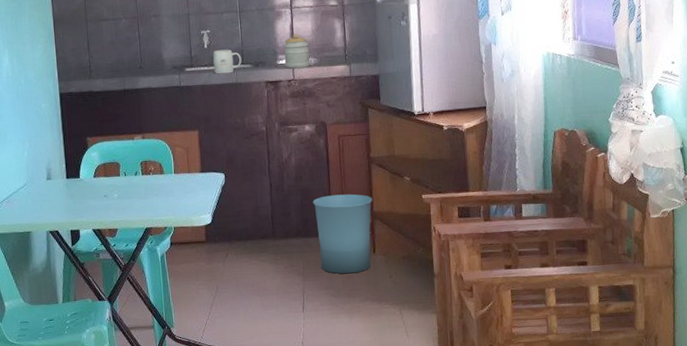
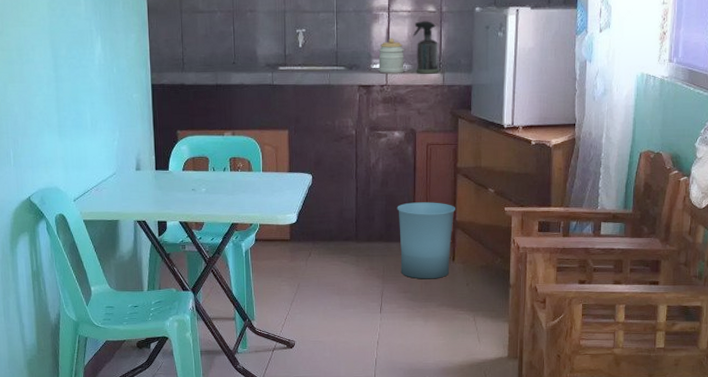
mug: present [212,49,242,74] -> none [306,49,336,75]
spray bottle: none [317,15,345,68] -> present [413,21,438,75]

